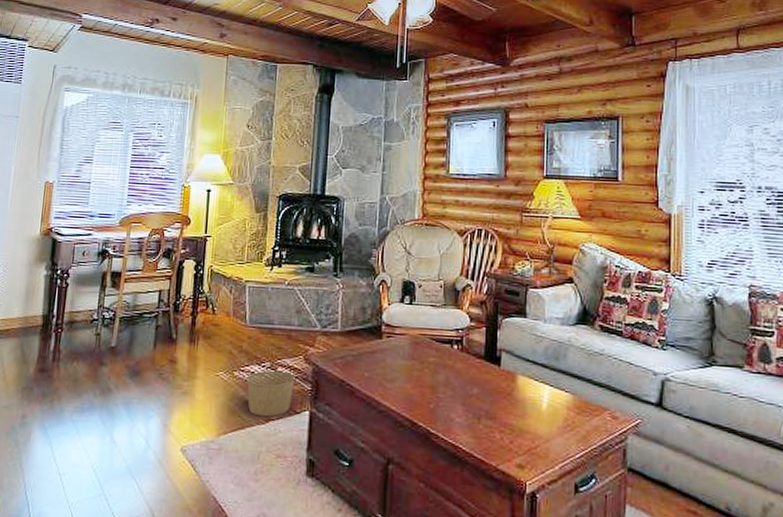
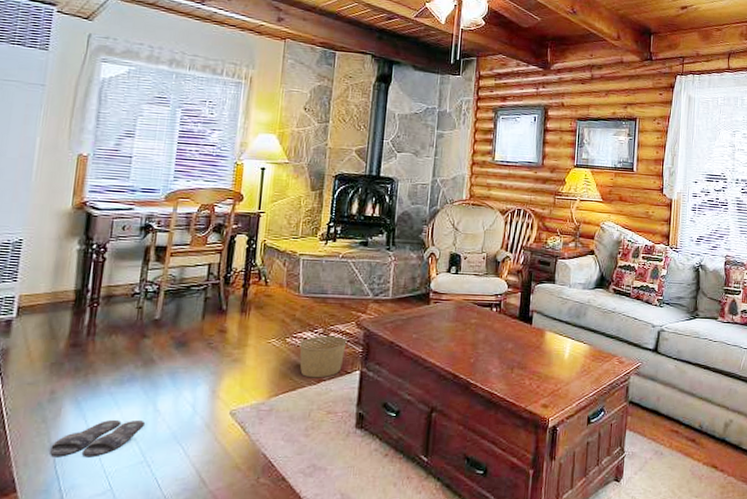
slippers: none [21,448,103,486] -> present [50,419,145,458]

